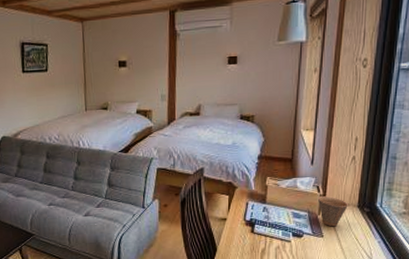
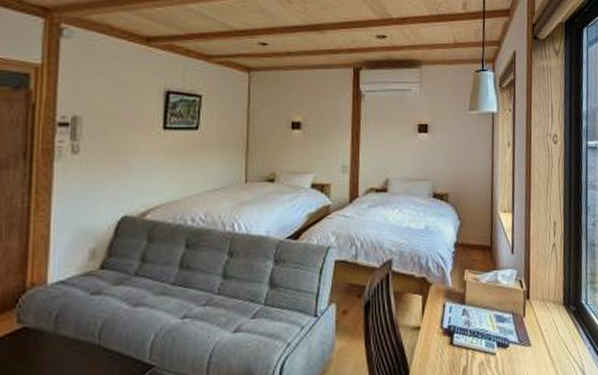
cup: present [318,196,348,227] -> none [522,292,554,332]

